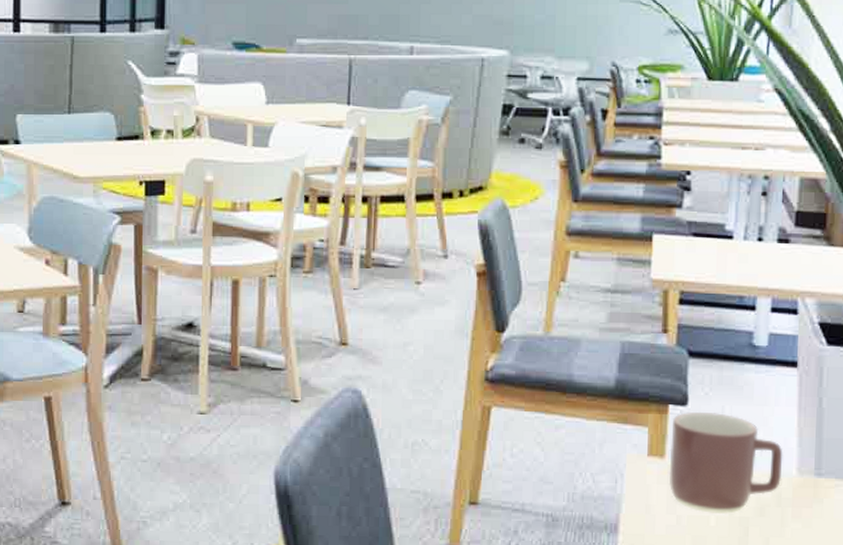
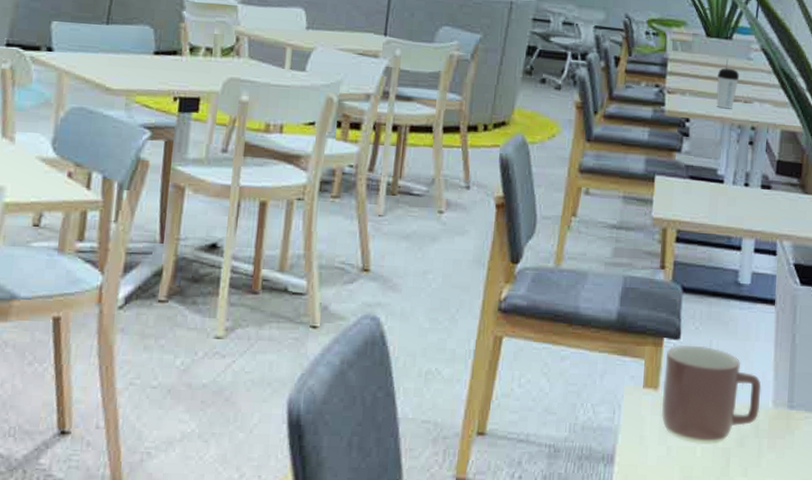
beverage cup: none [721,102,748,158] -> present [716,58,739,109]

